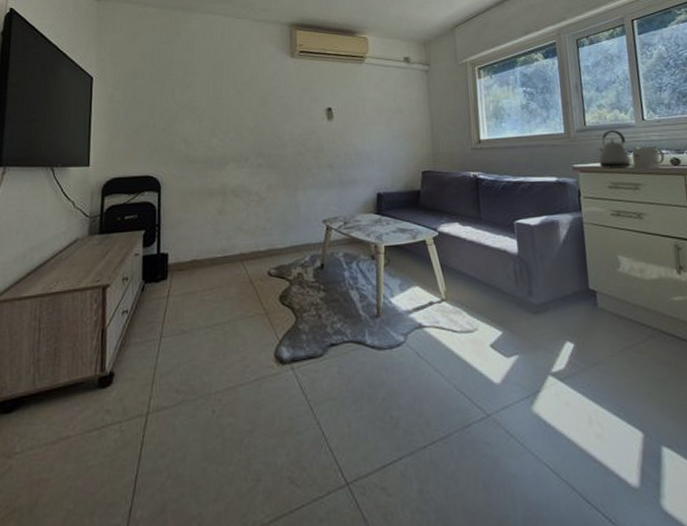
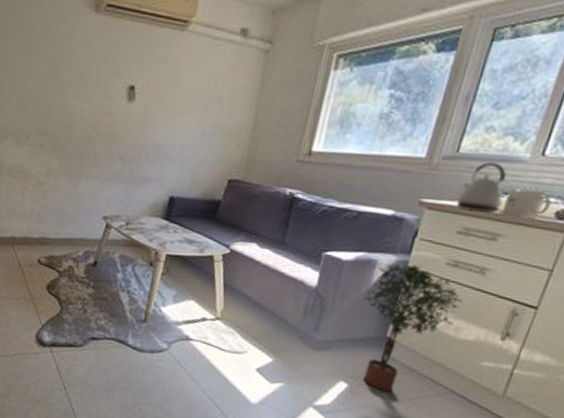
potted tree: none [558,220,637,344] -> present [362,263,463,392]

